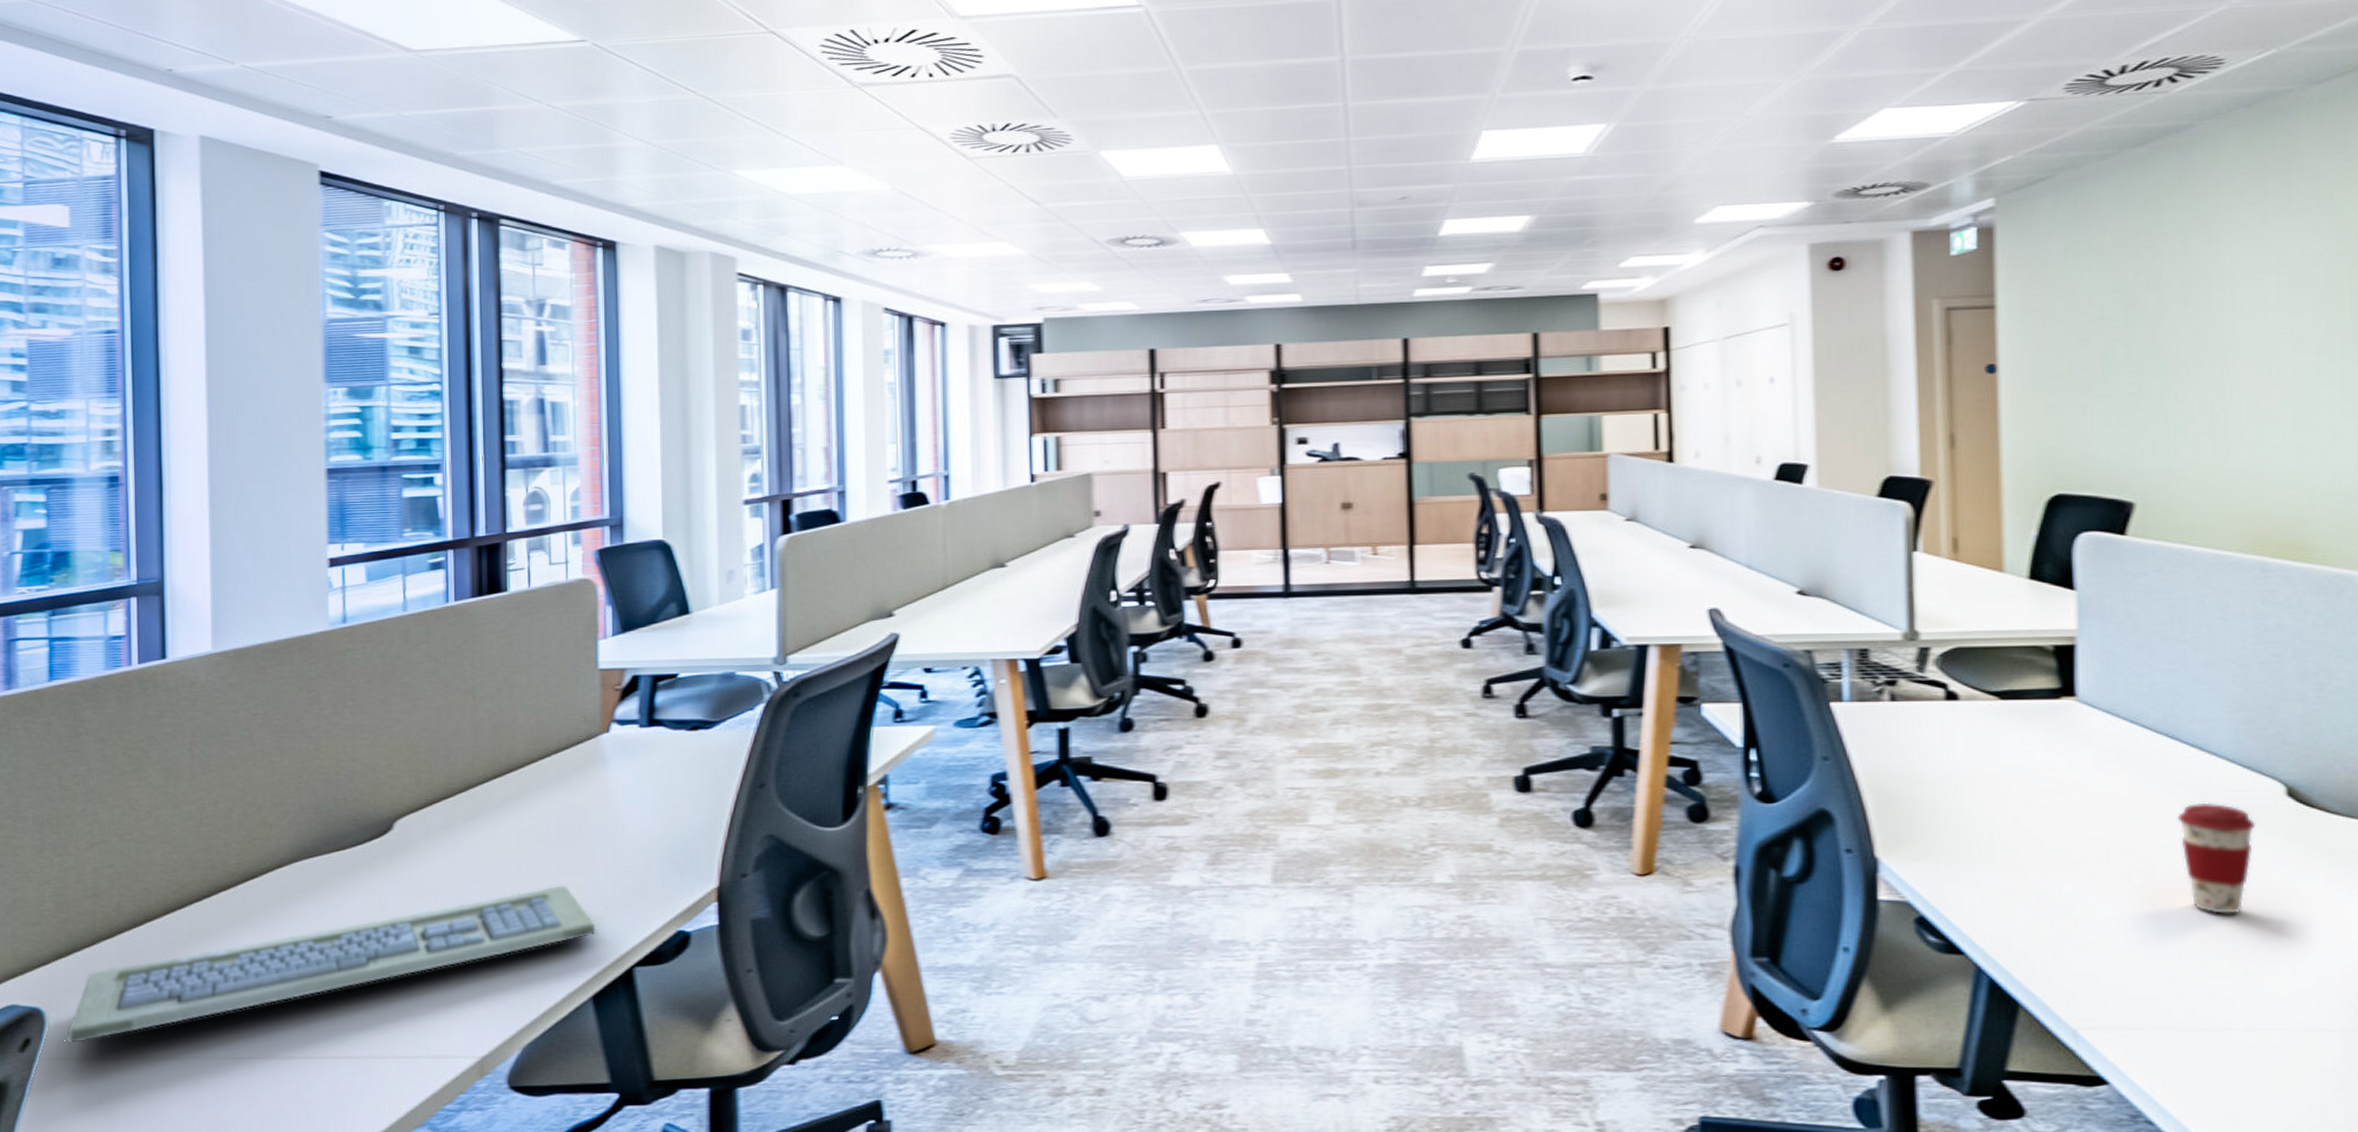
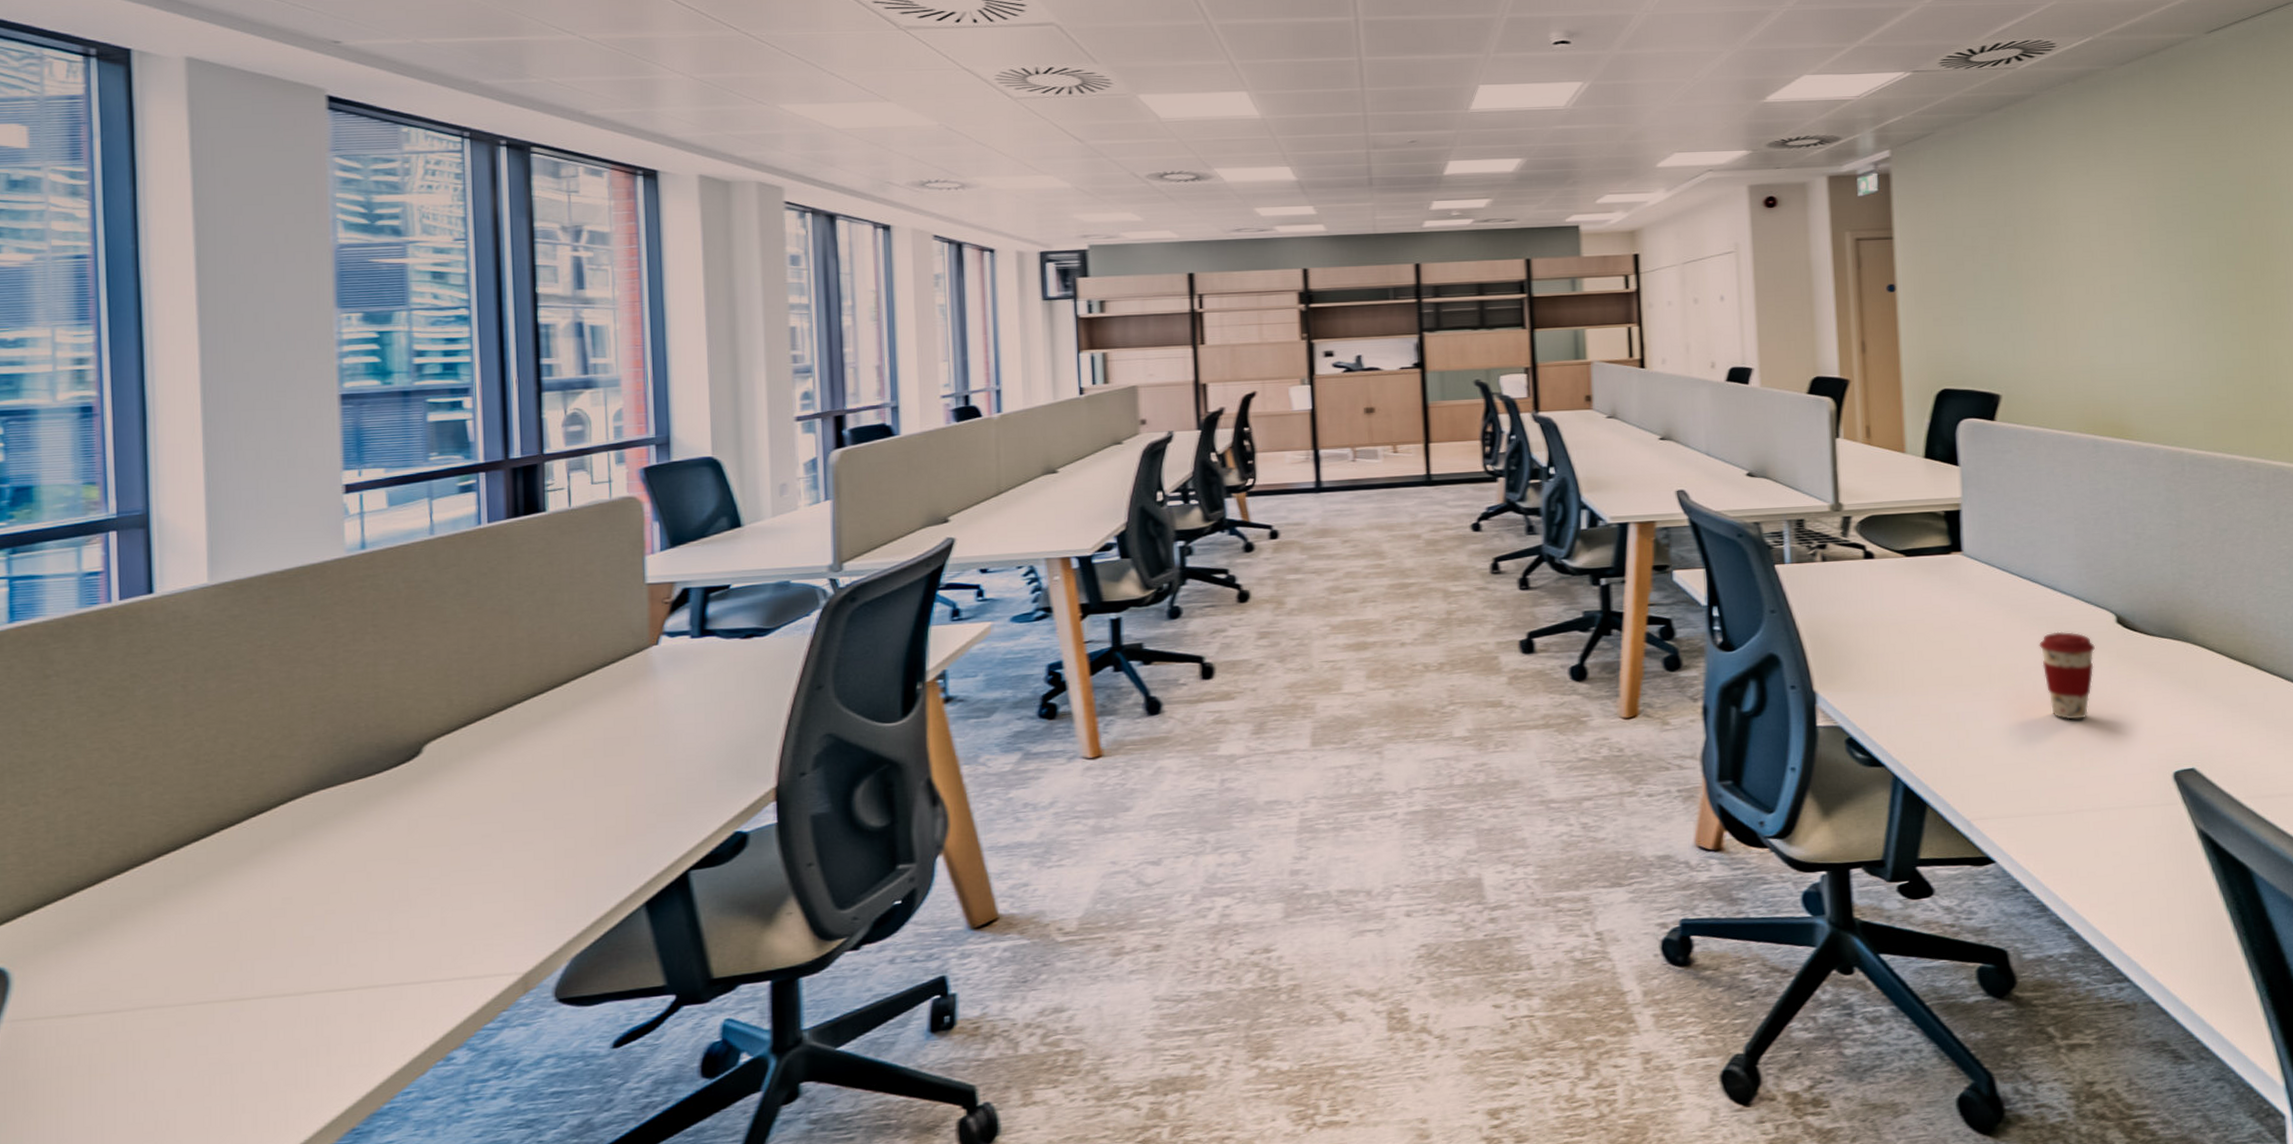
keyboard: present [67,884,597,1044] -> none [36,795,649,1002]

